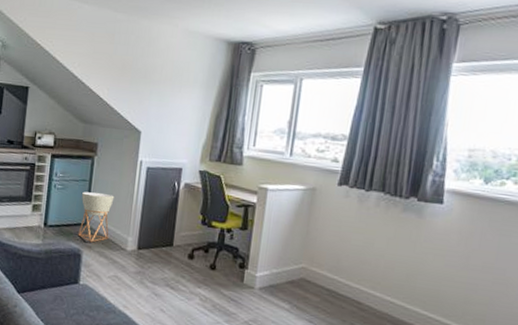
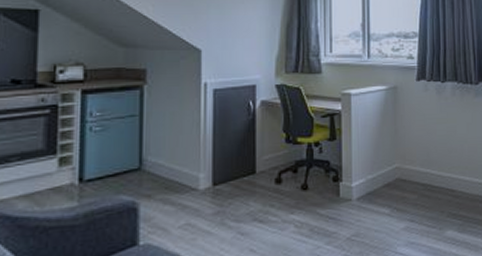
planter: present [78,191,115,243] -> none [130,128,176,190]

